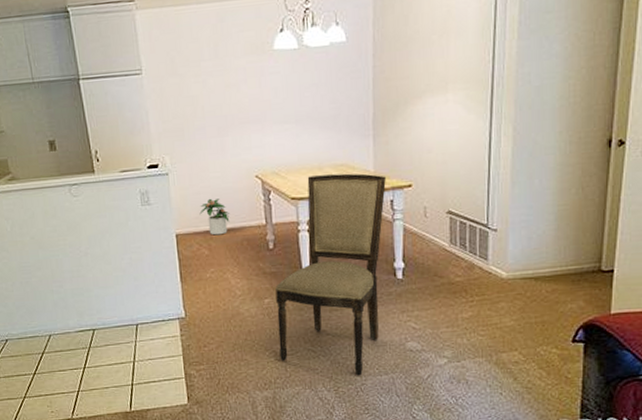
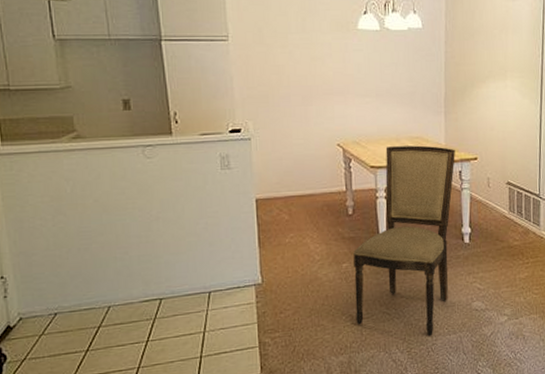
potted plant: present [199,198,231,235] -> none [281,164,312,201]

